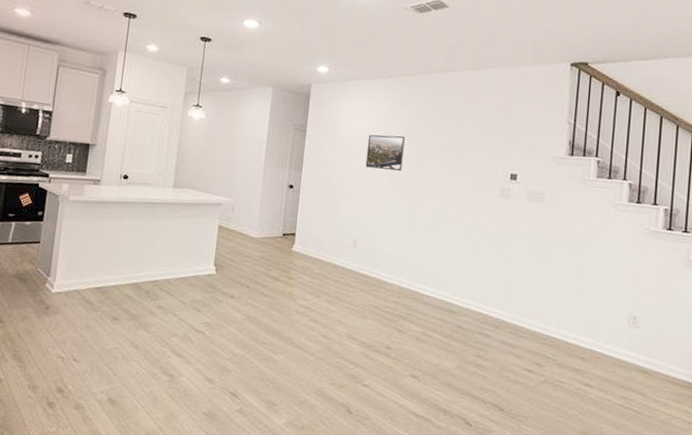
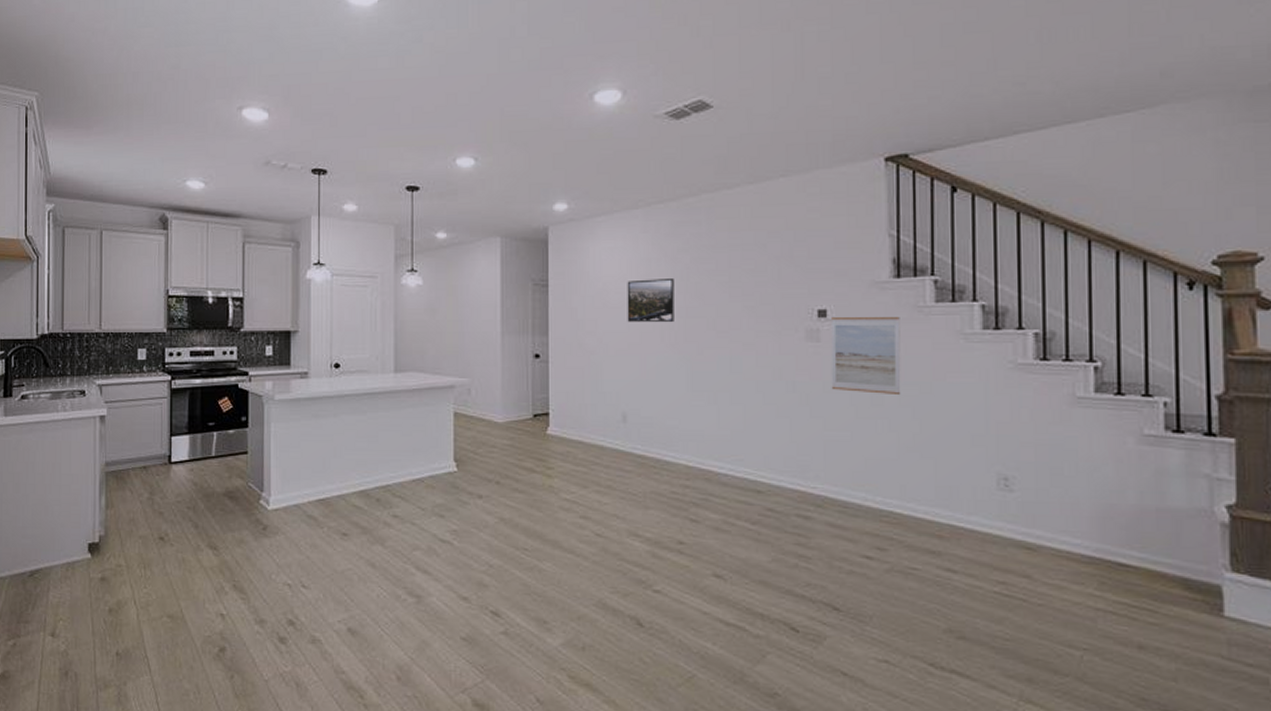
wall art: none [514,181,570,247] -> present [830,317,901,396]

